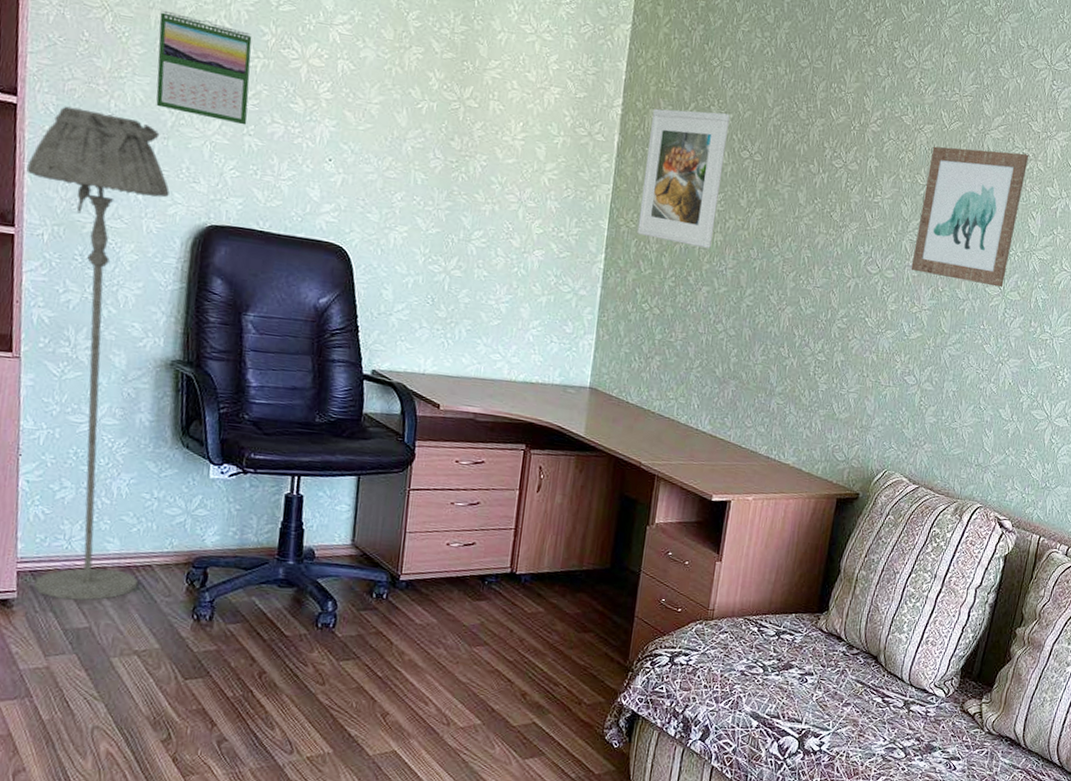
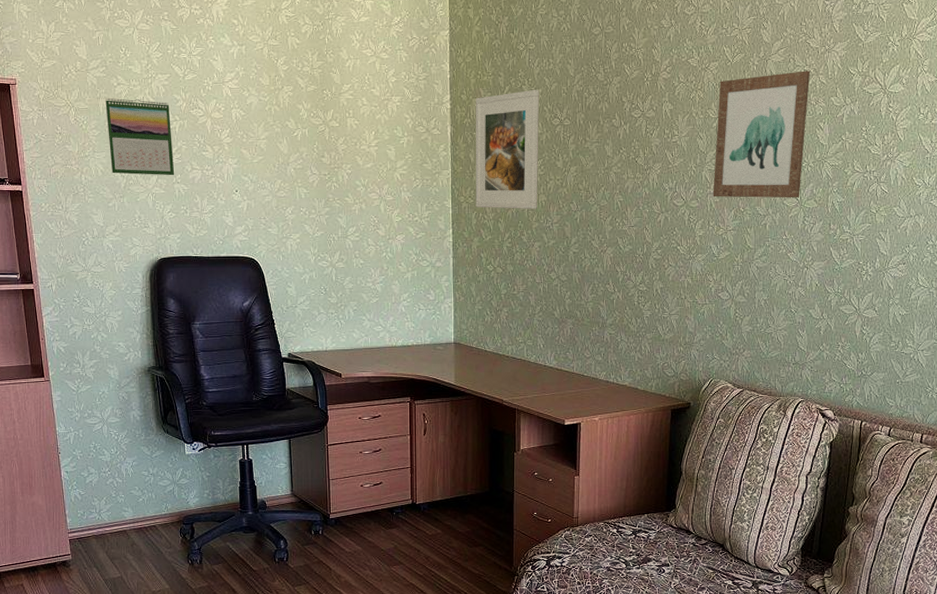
floor lamp: present [26,106,170,601] -> none [35,186,149,557]

